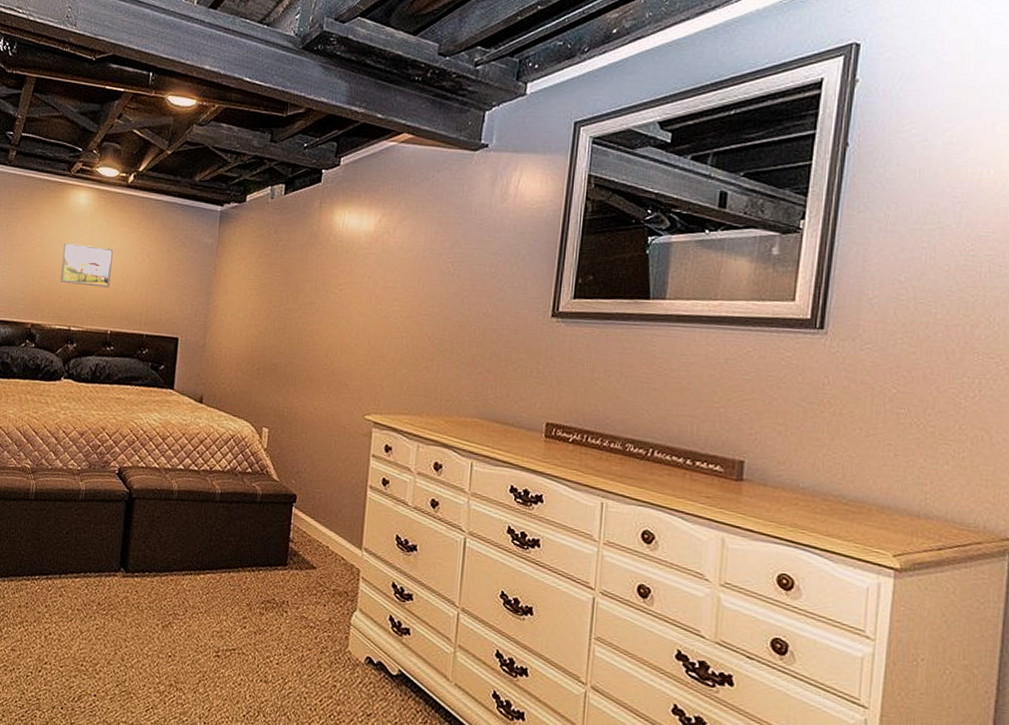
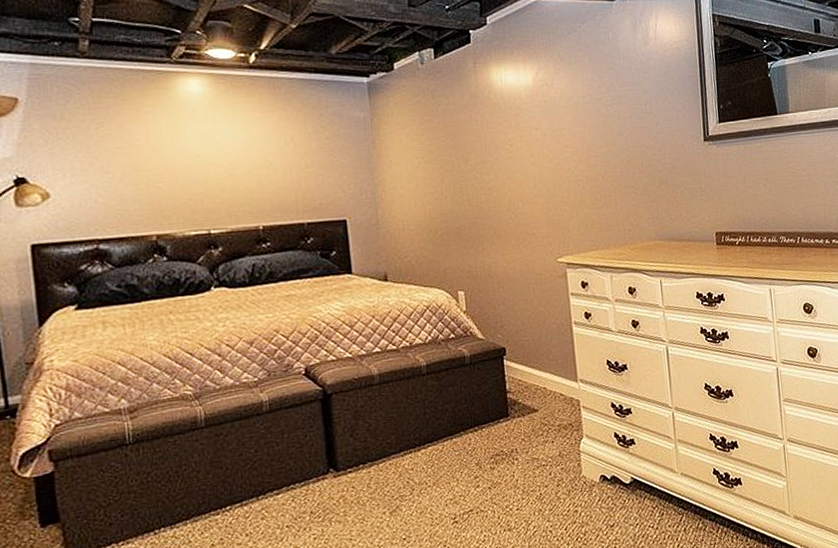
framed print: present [60,243,113,288] -> none [180,137,251,183]

